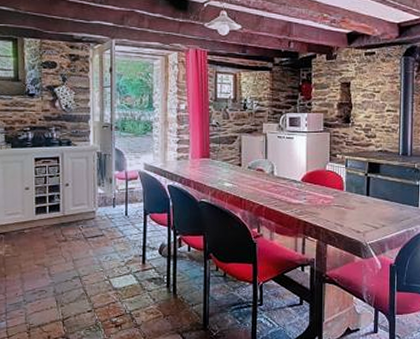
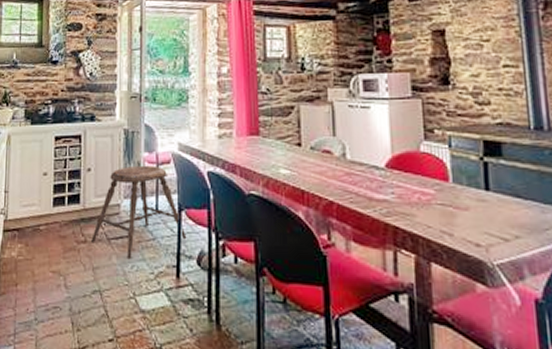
stool: none [71,181,151,251] -> present [91,165,187,258]

